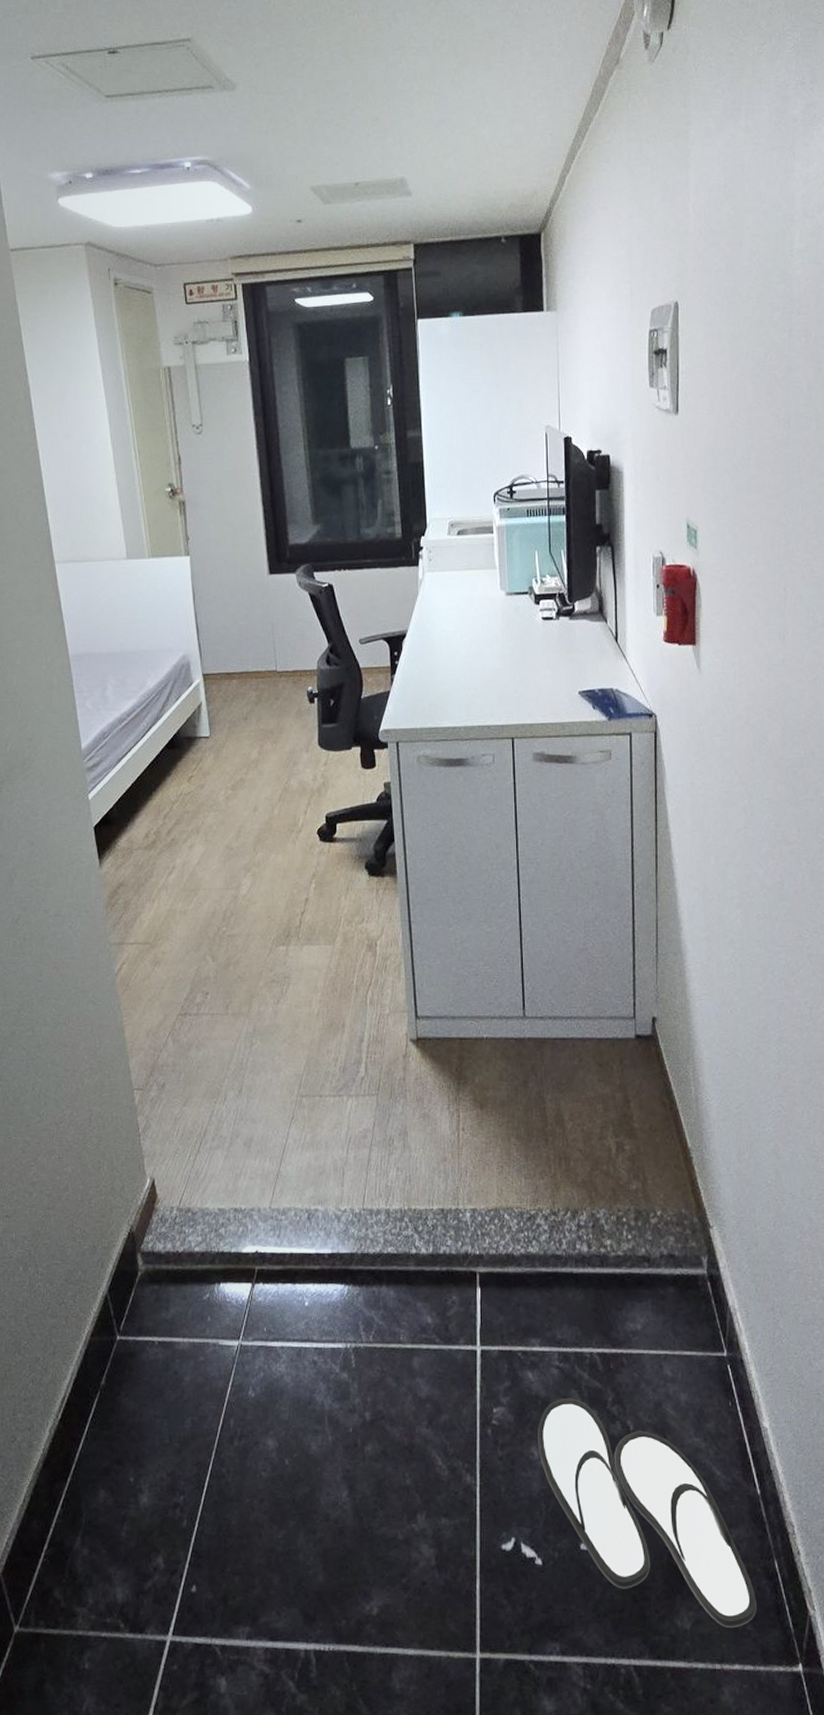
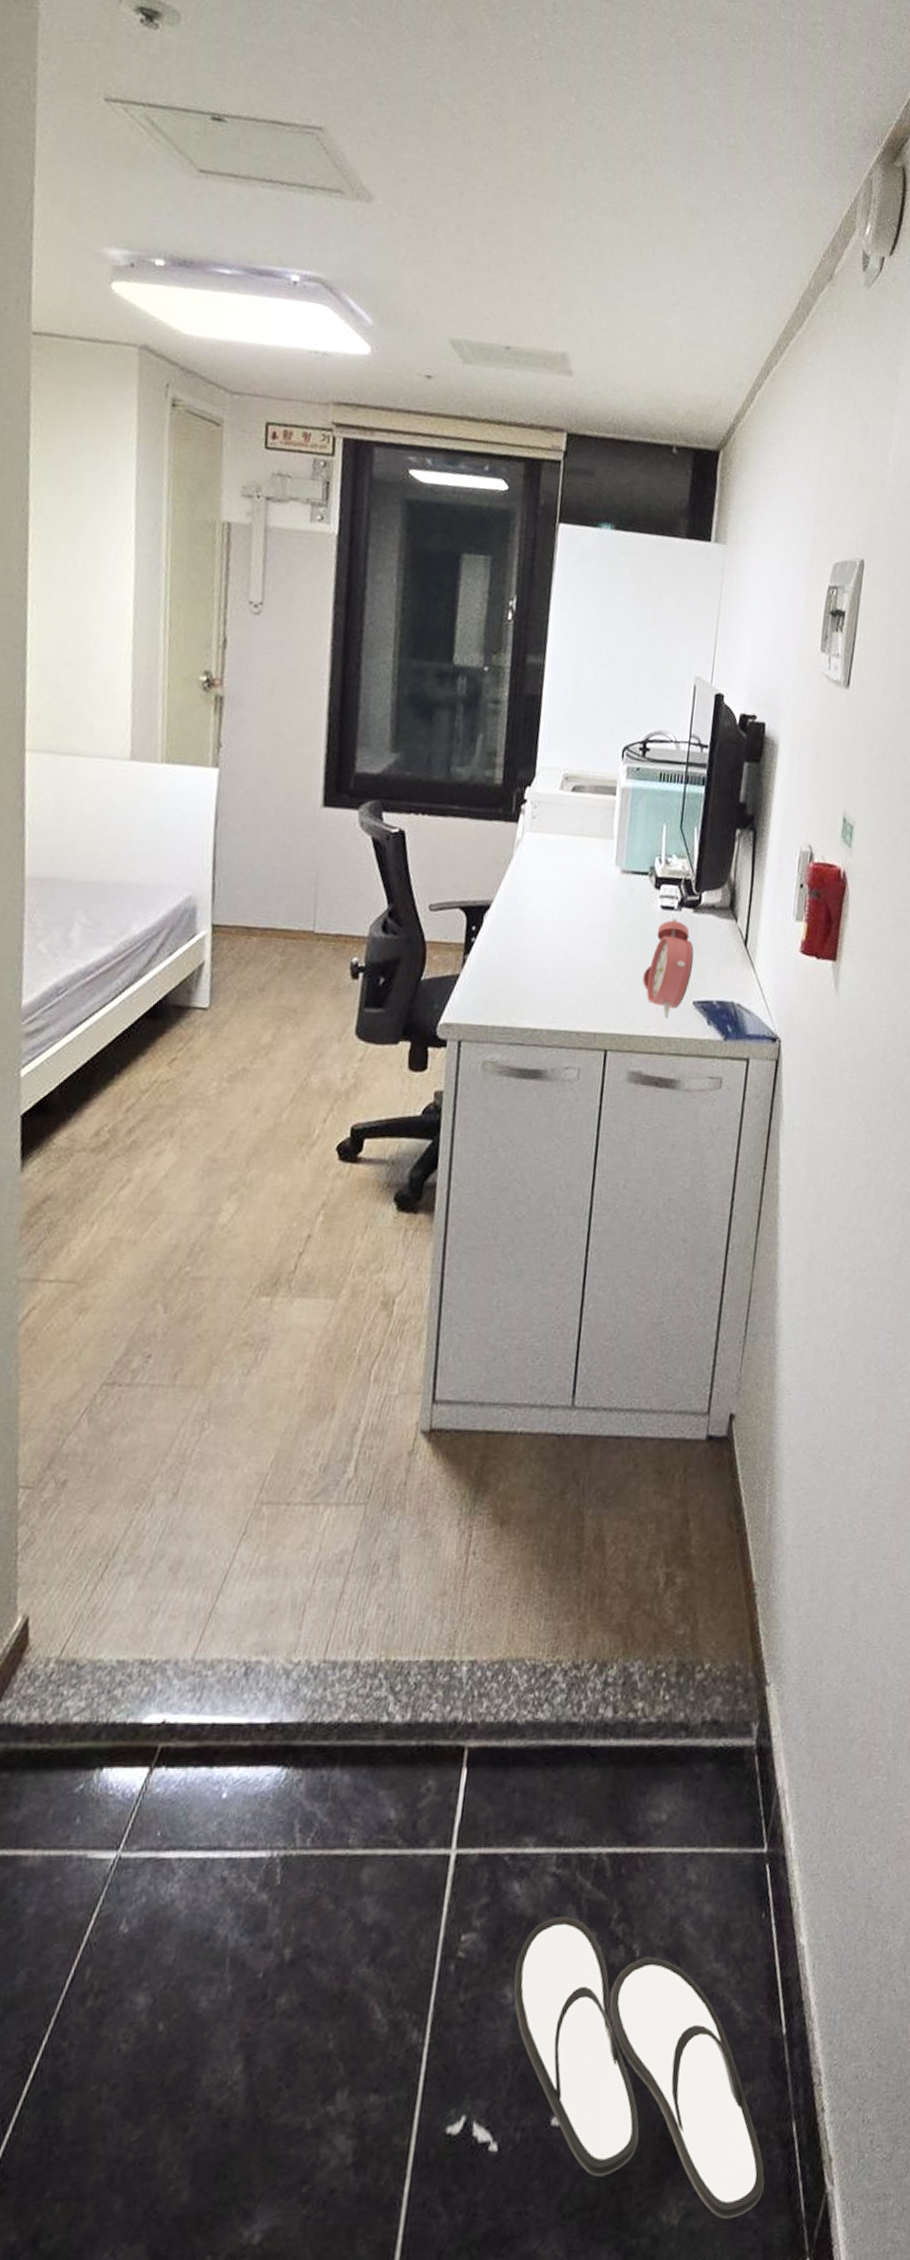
alarm clock: none [535,627,575,708] -> present [642,919,694,1019]

